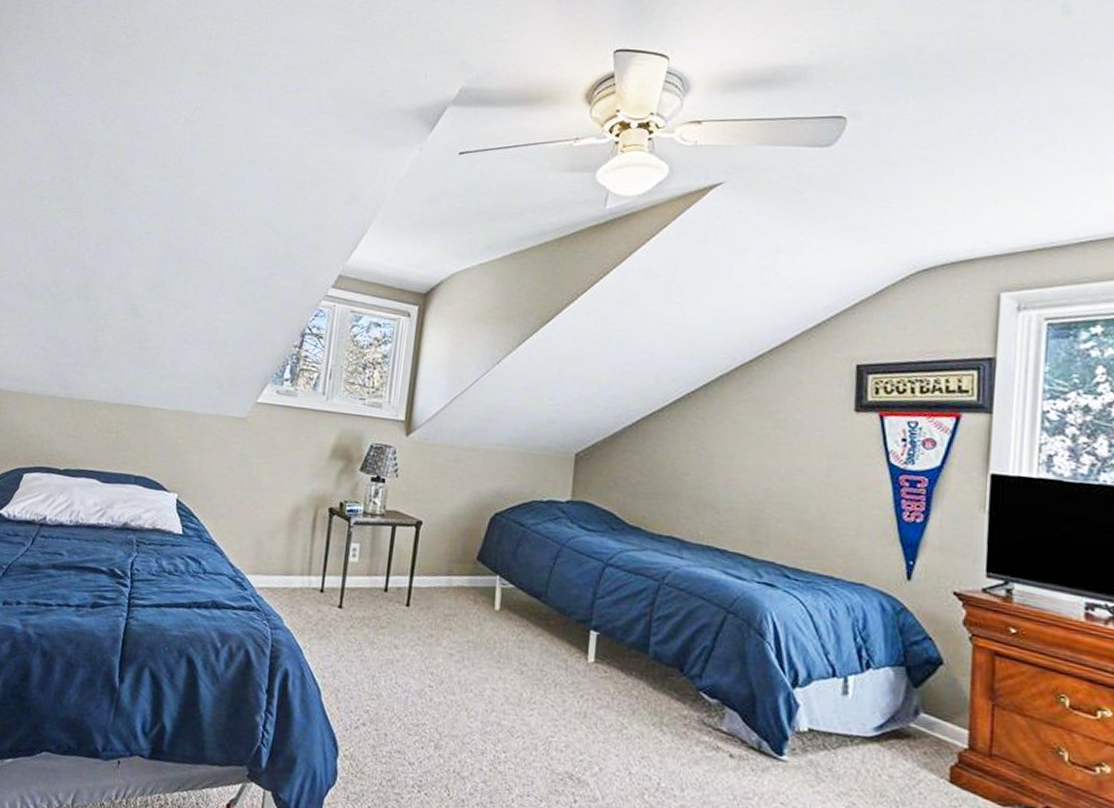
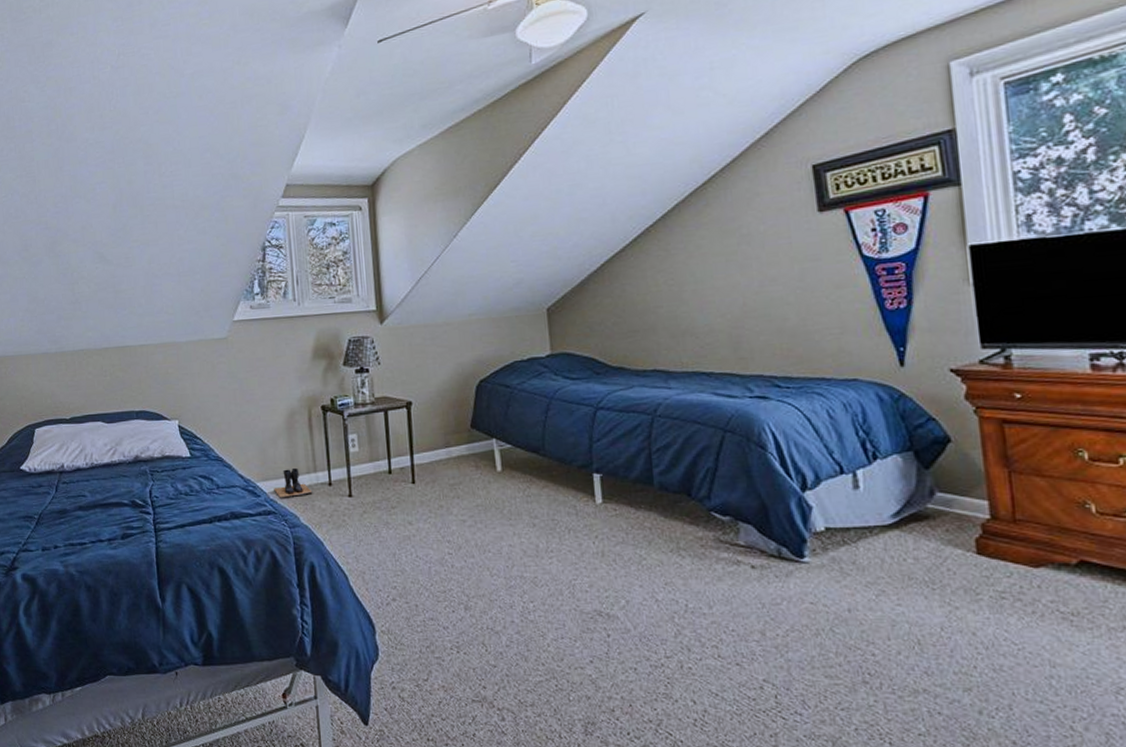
boots: none [262,566,302,598] -> present [274,467,313,498]

